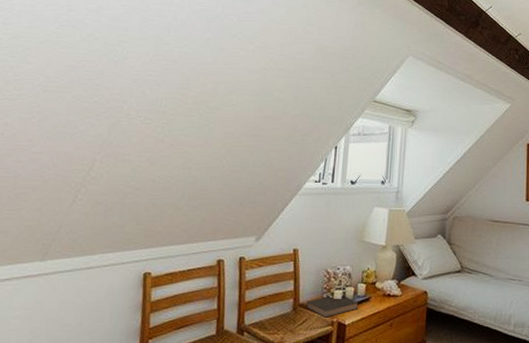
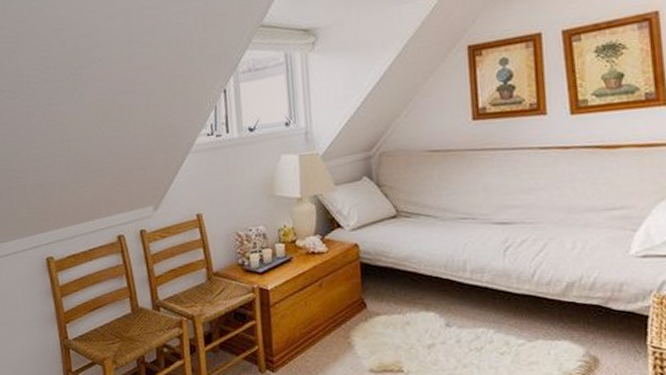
book: present [306,295,359,318] -> none [221,259,280,285]

